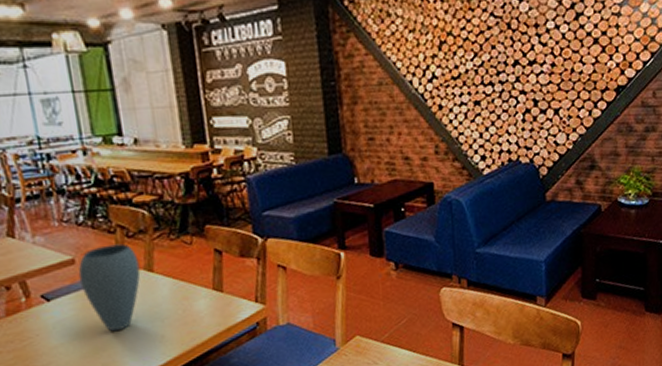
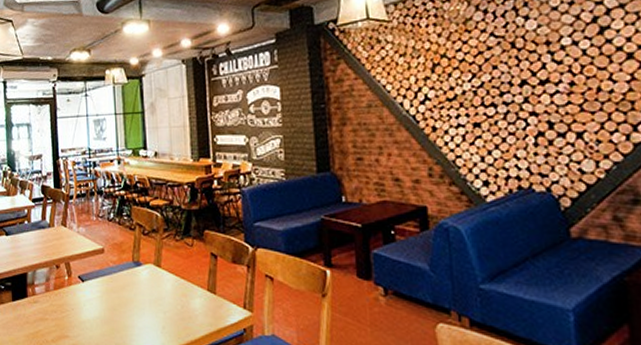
vase: present [78,243,141,332] -> none [105,240,151,317]

